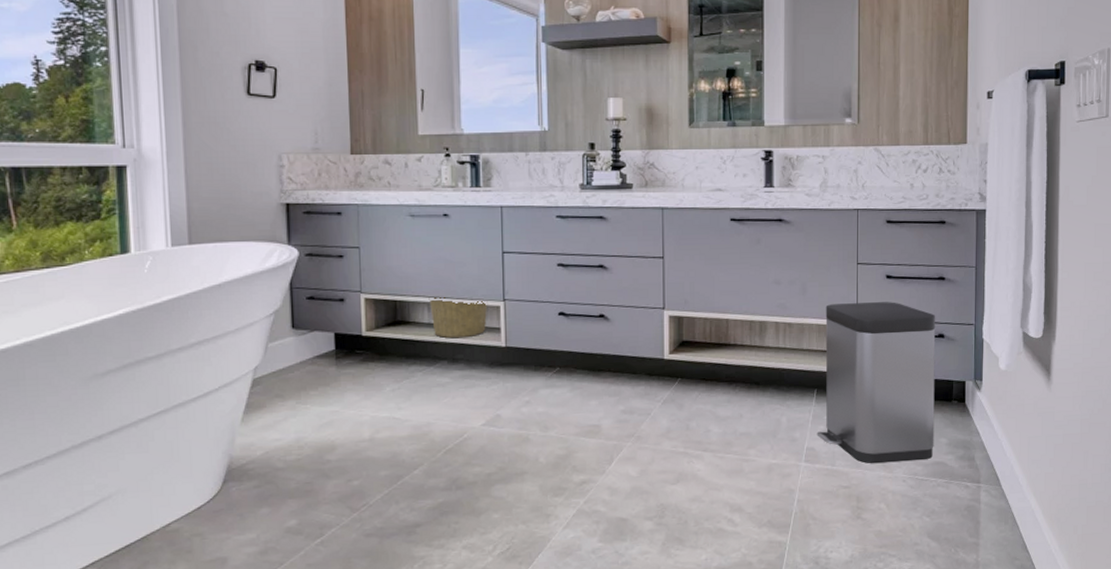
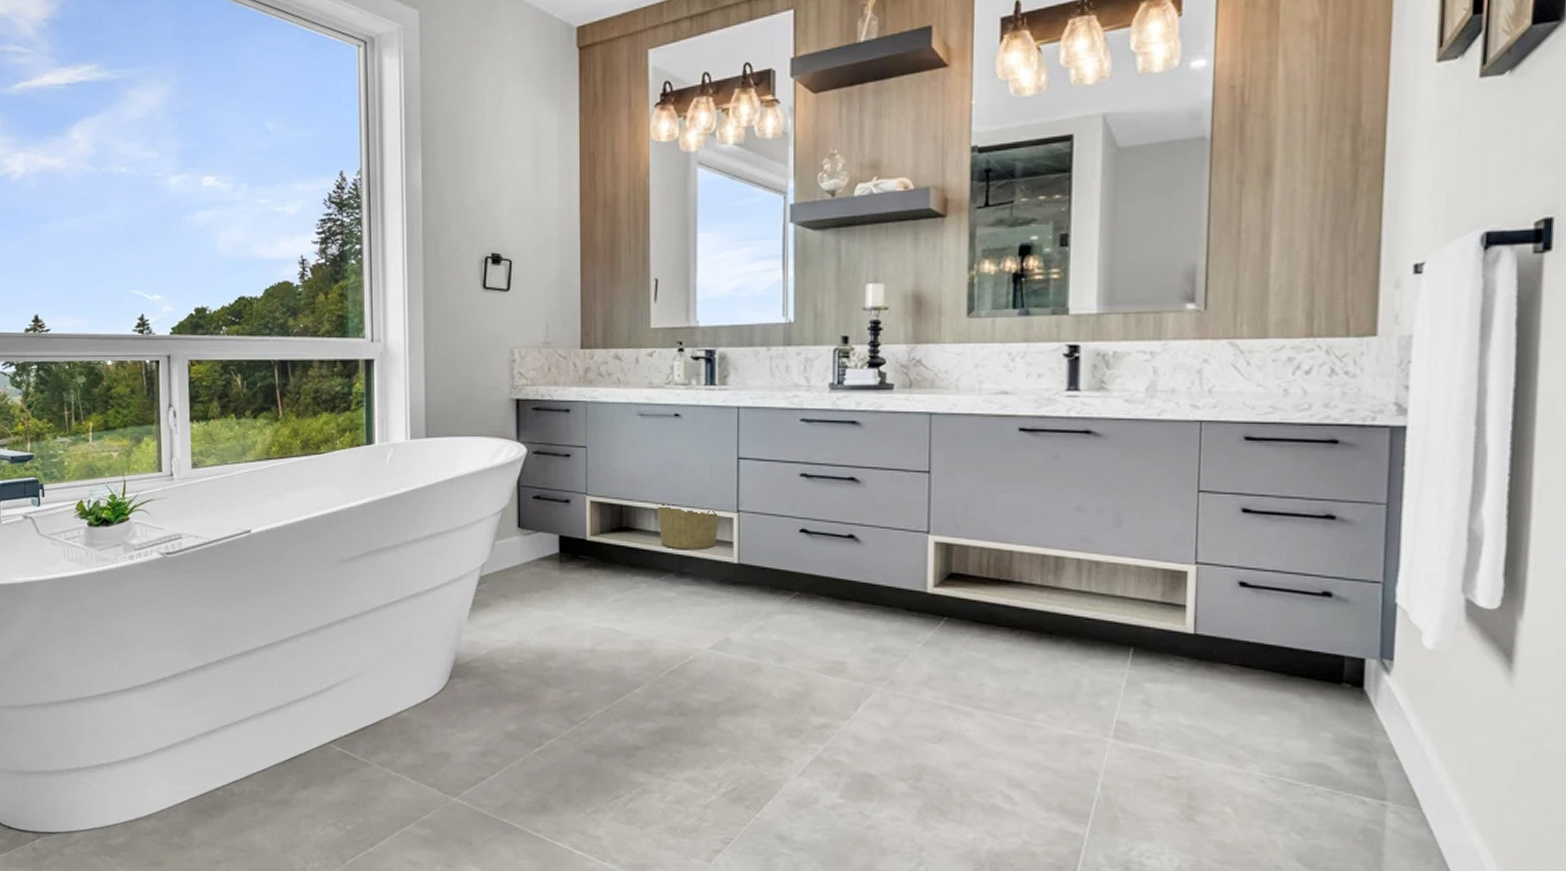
pedal bin: present [817,302,936,463] -> none [1131,541,1319,757]

